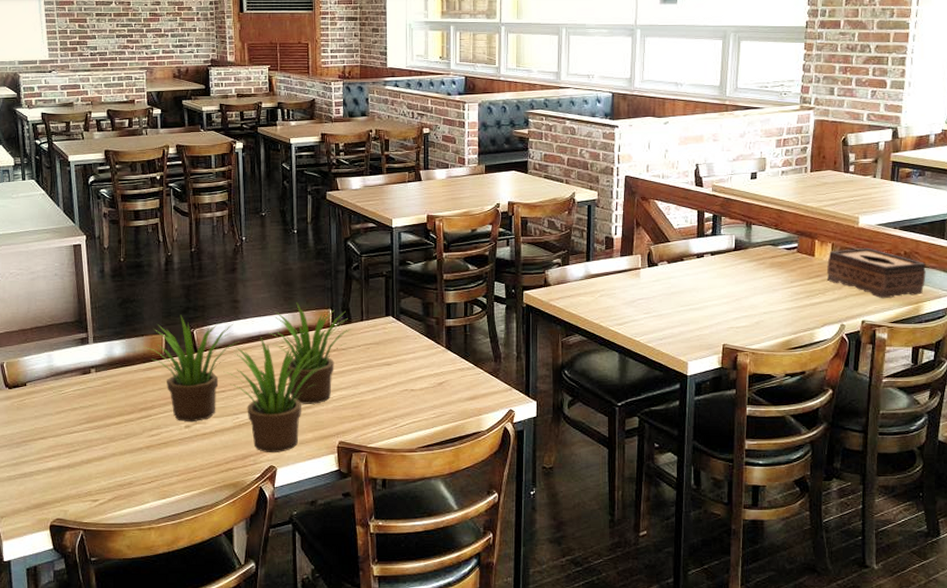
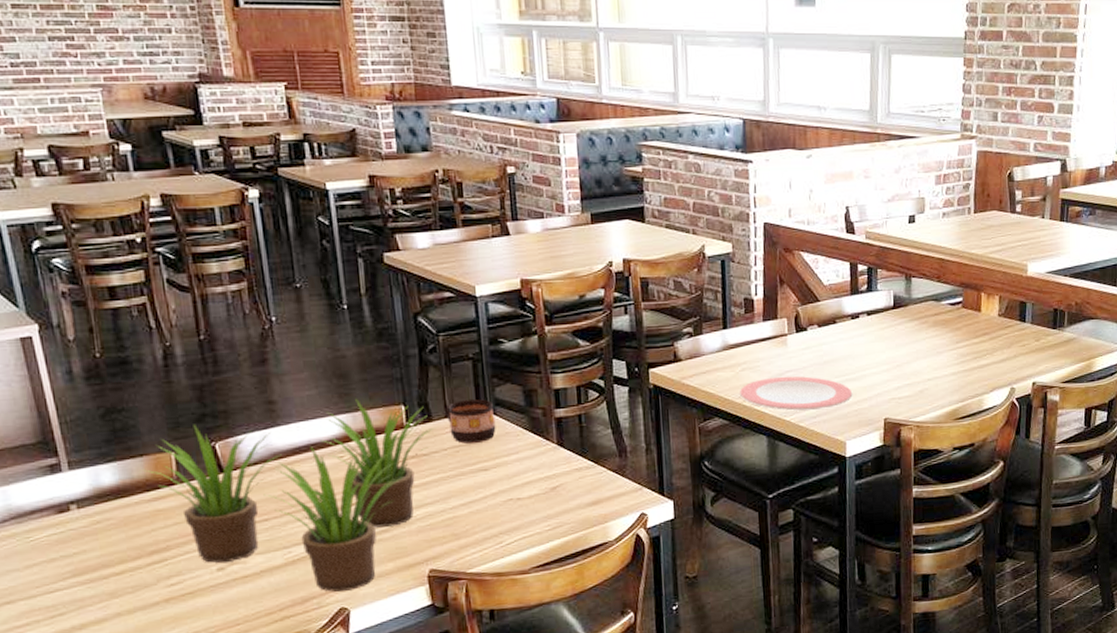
cup: none [362,308,399,342] -> present [445,399,496,444]
plate: none [597,303,696,333] -> present [739,376,853,411]
tissue box: present [826,247,926,299] -> none [994,299,1098,357]

